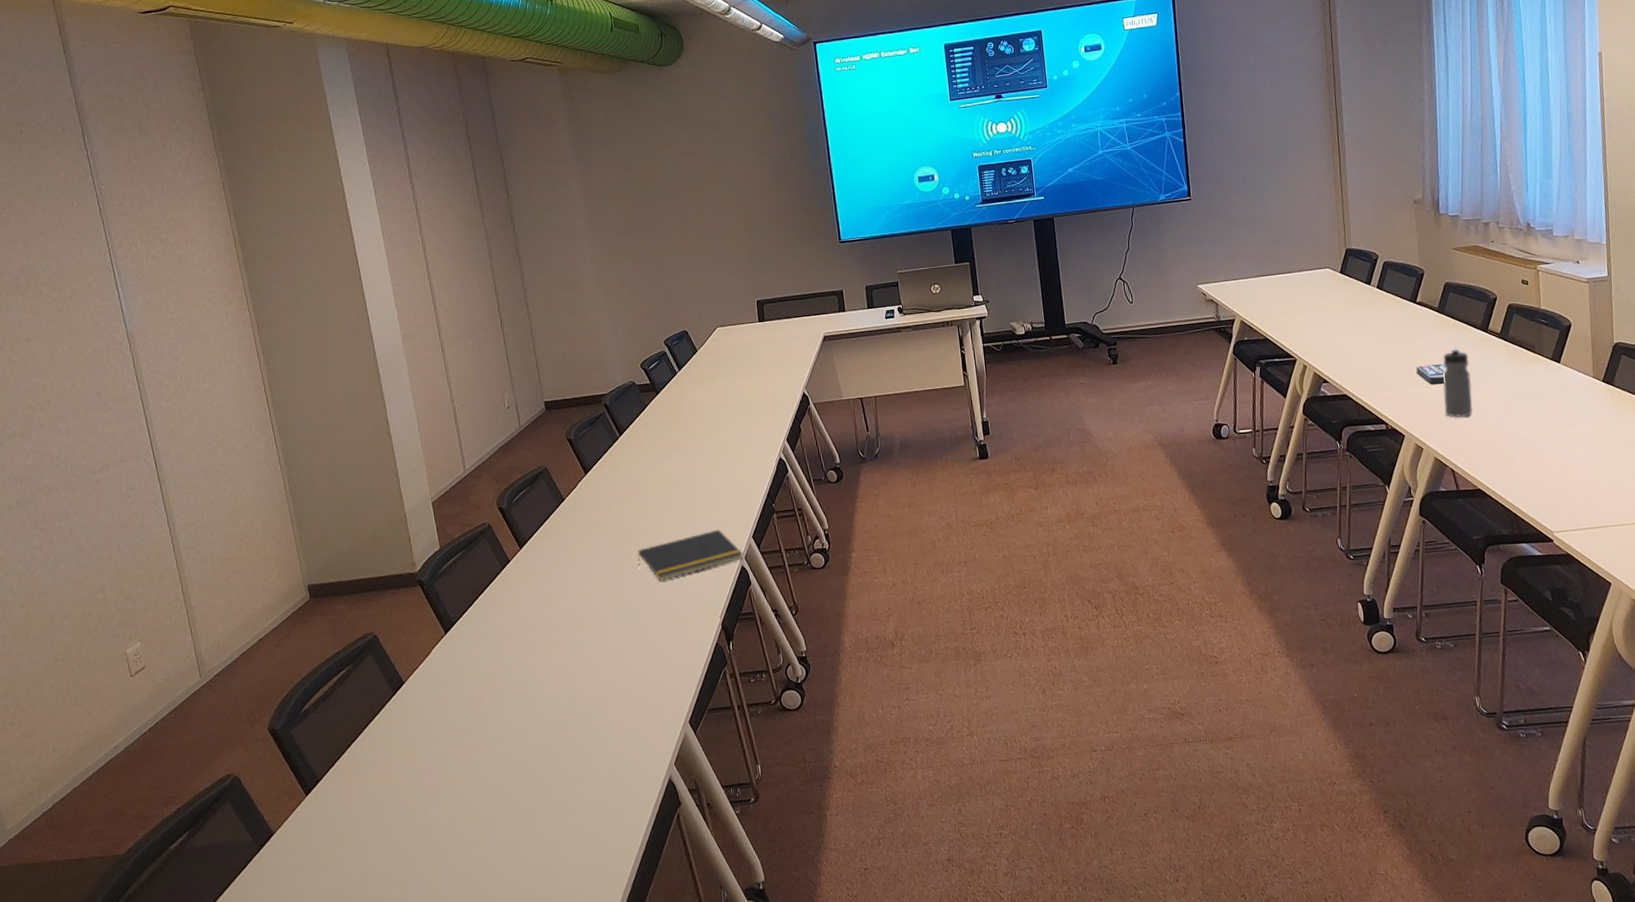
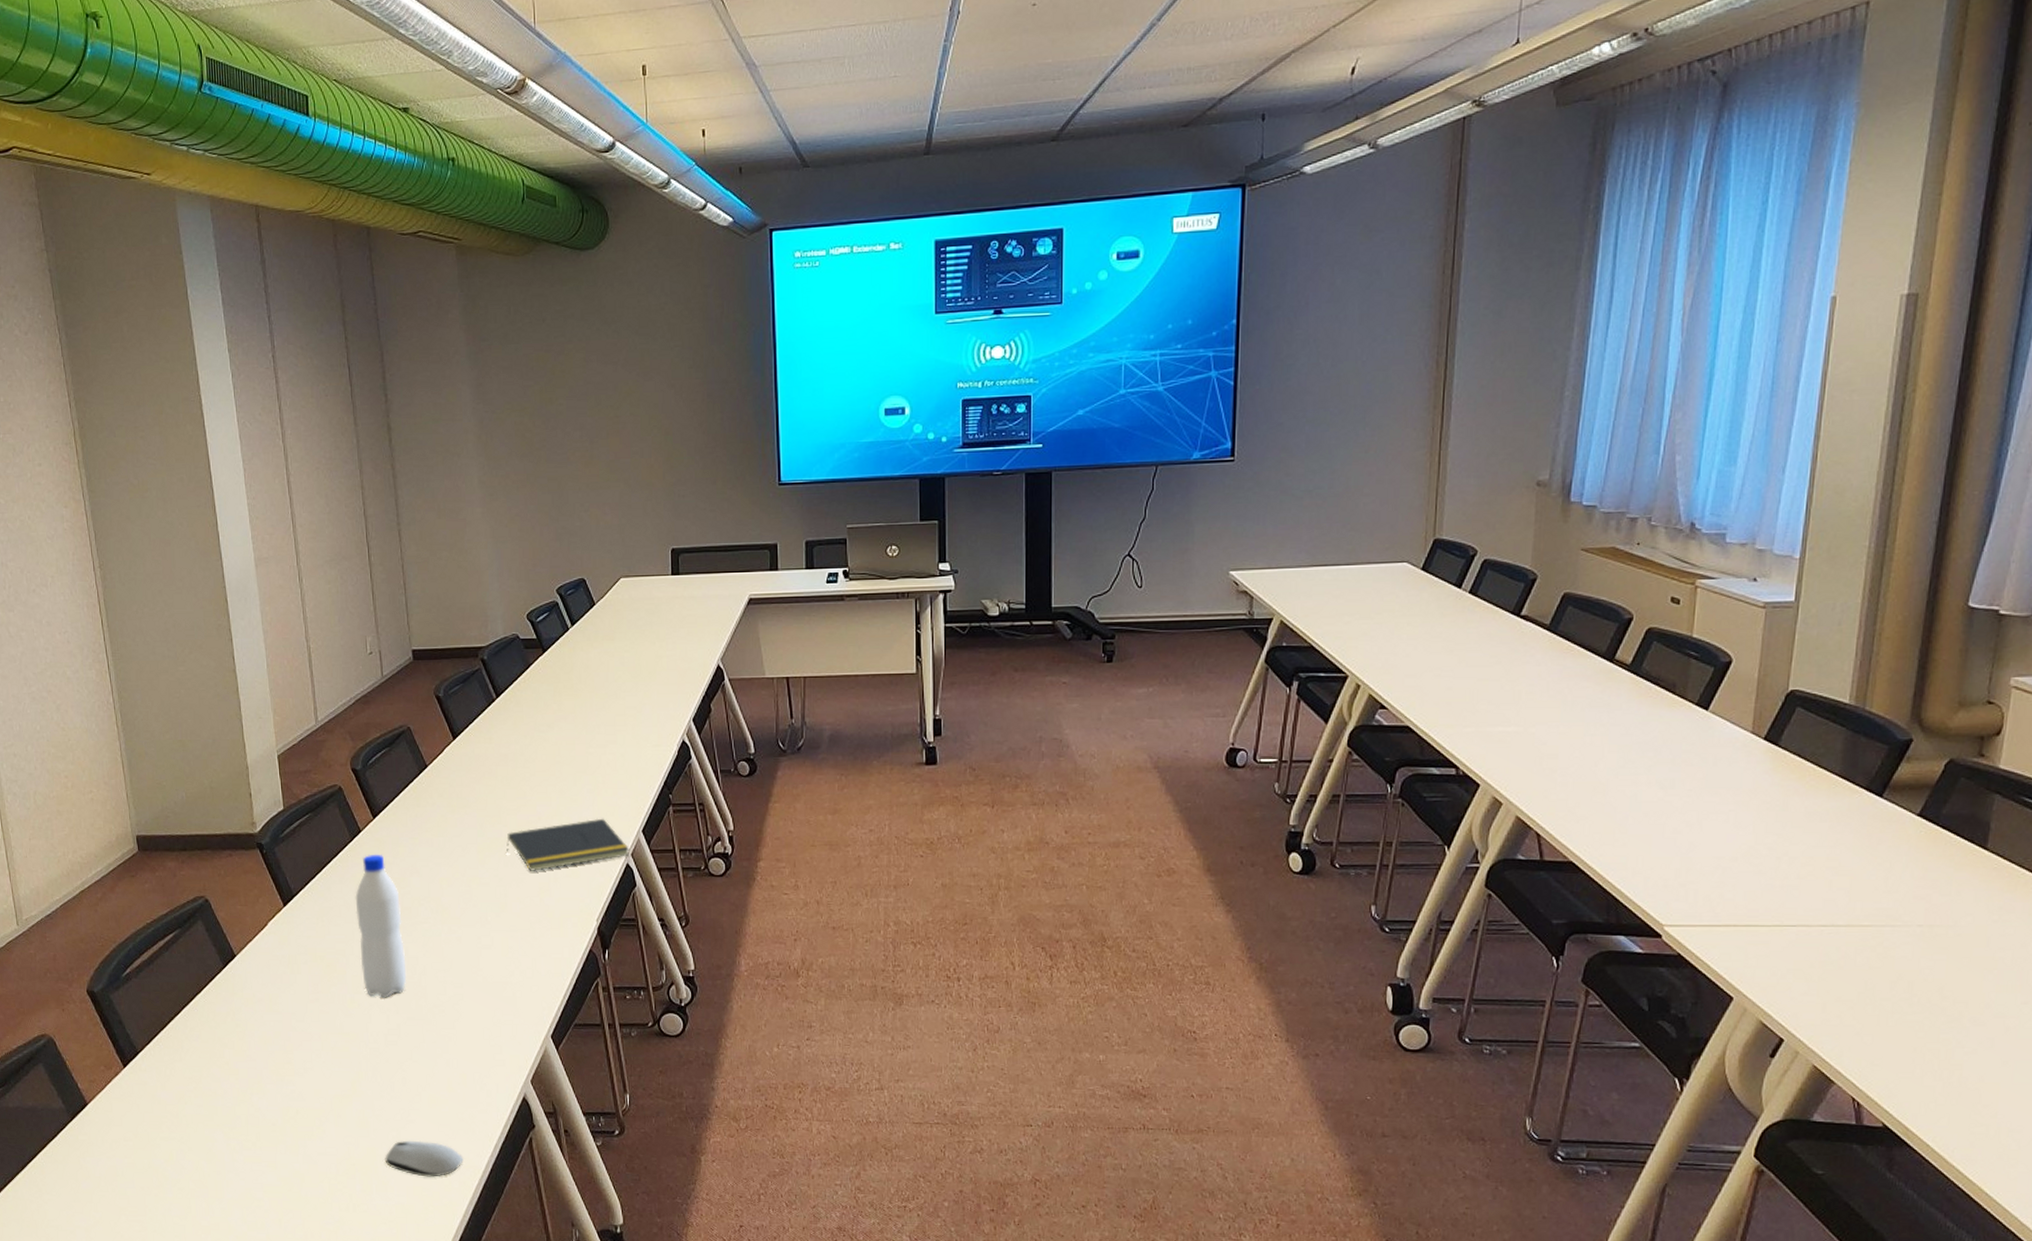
water bottle: none [508,579,560,706] -> present [355,854,407,998]
computer mouse: none [550,828,621,862] -> present [385,1140,464,1177]
remote control: present [1416,364,1446,385] -> none [1507,696,1549,725]
water bottle: present [1443,348,1473,418] -> none [1538,679,1582,769]

